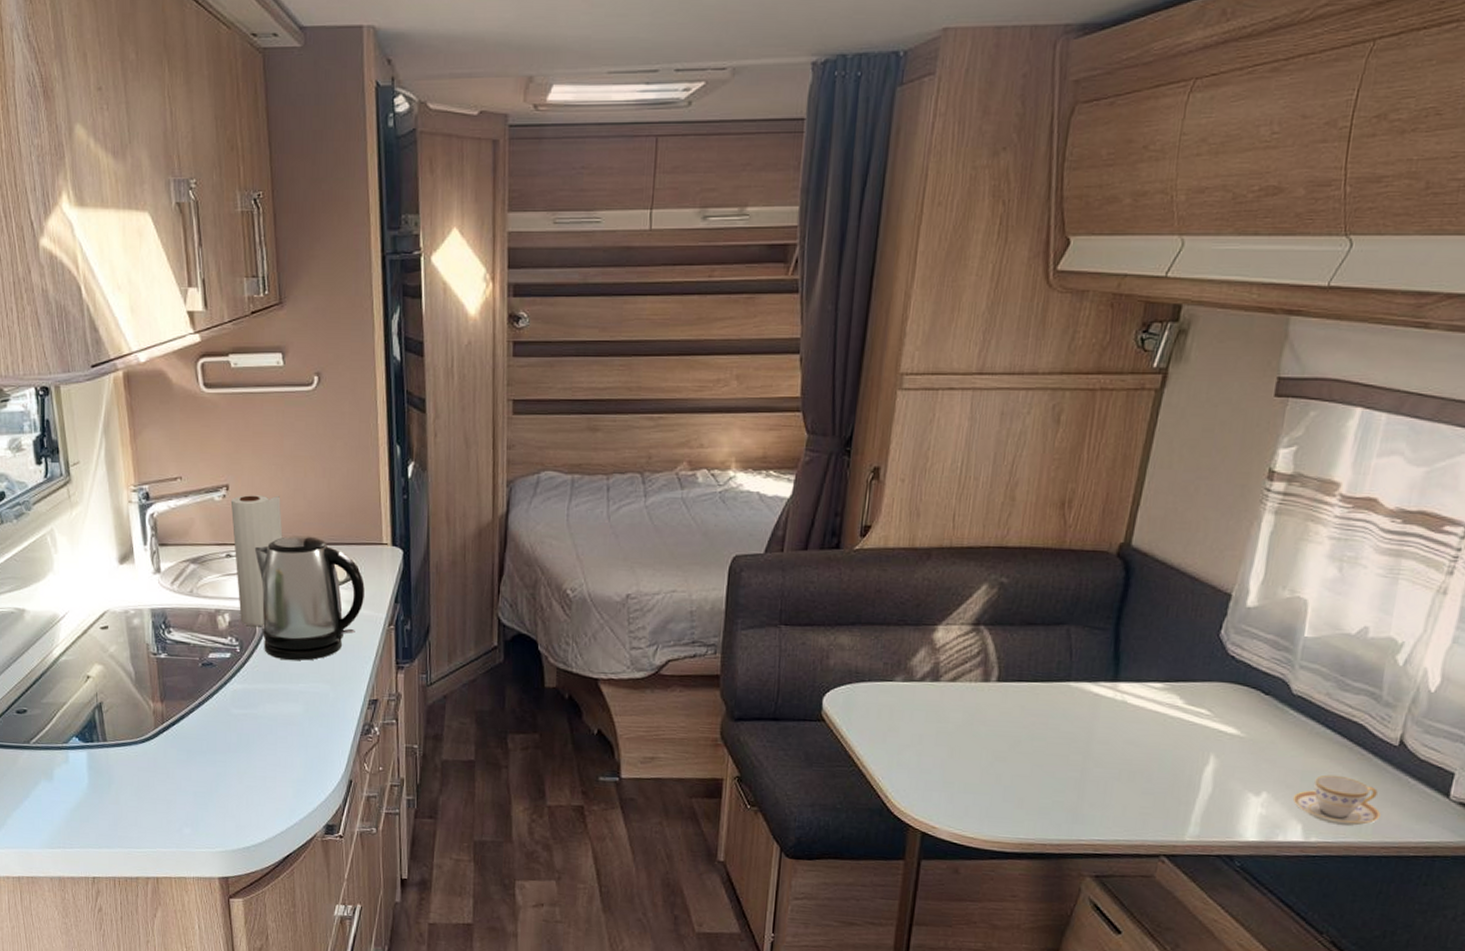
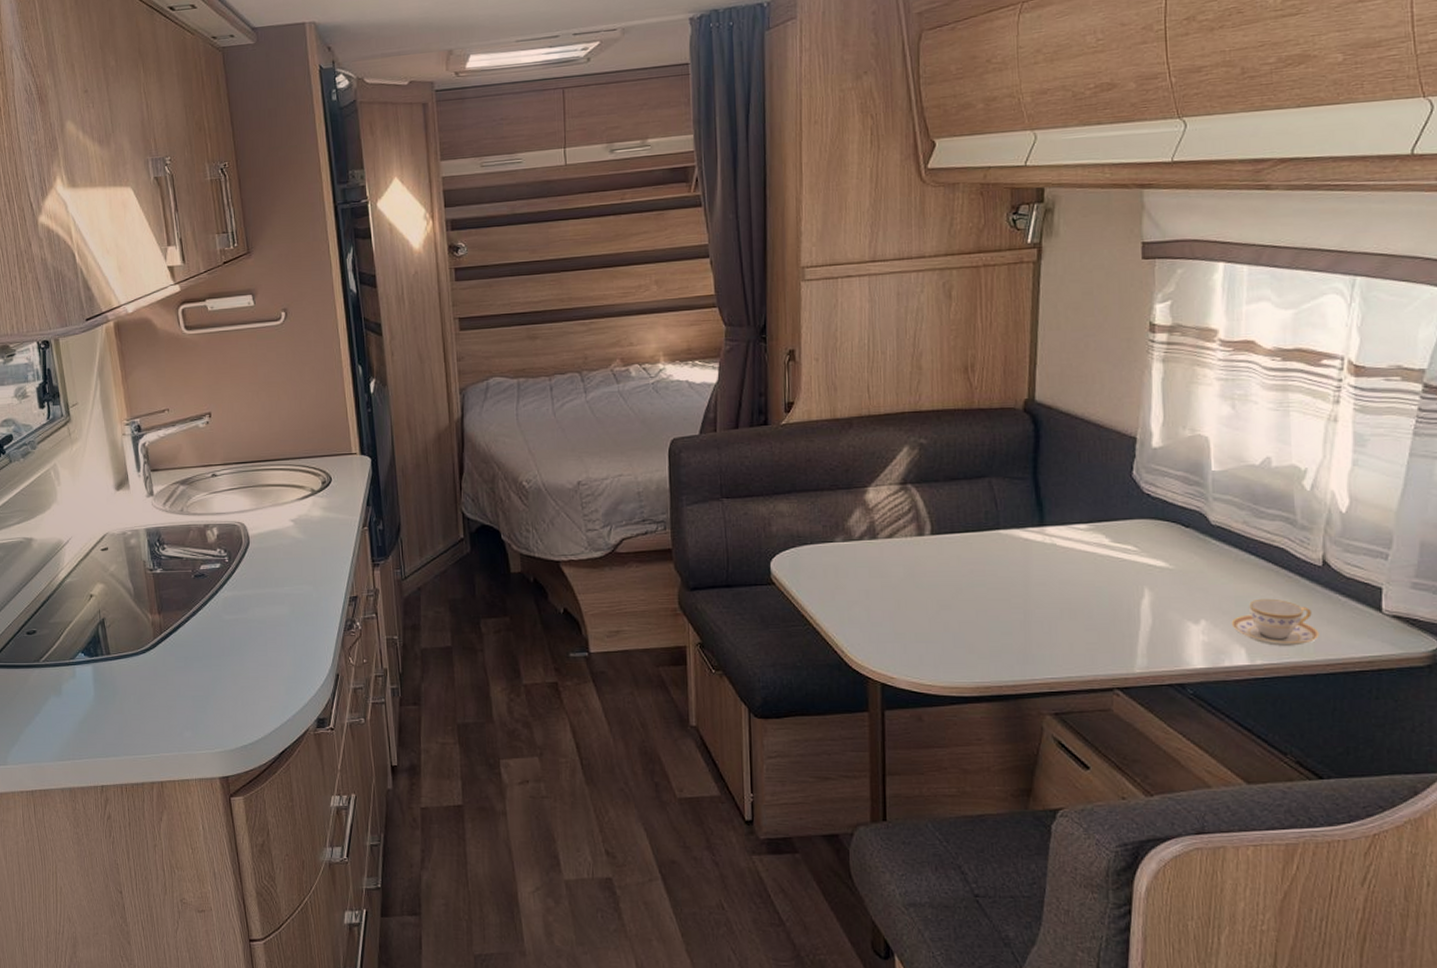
paper towel roll: present [230,495,283,627] -> none [213,419,262,538]
kettle: present [254,535,365,661] -> none [236,452,339,566]

